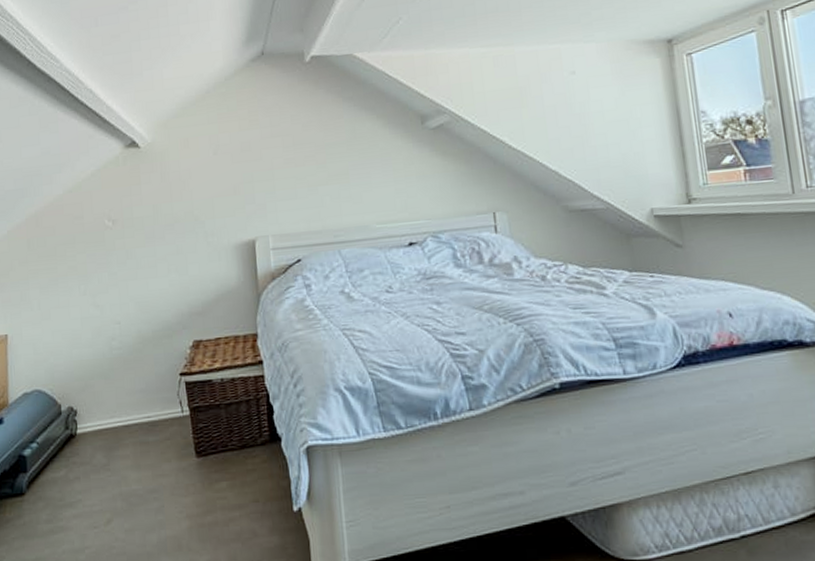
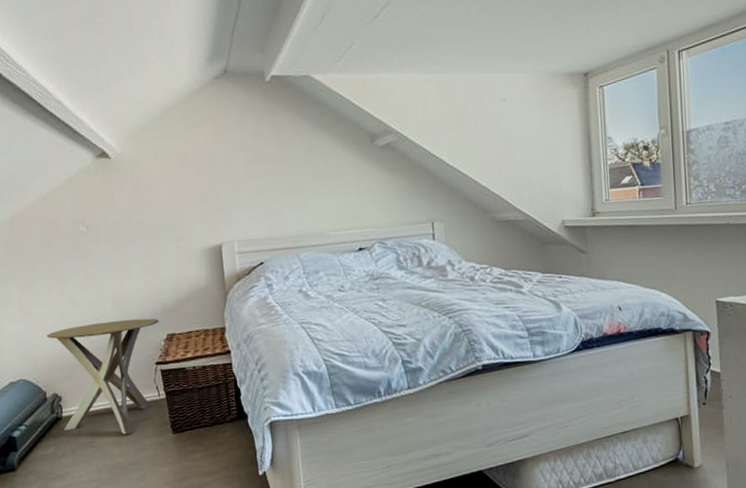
side table: none [64,322,185,457] -> present [46,318,159,435]

